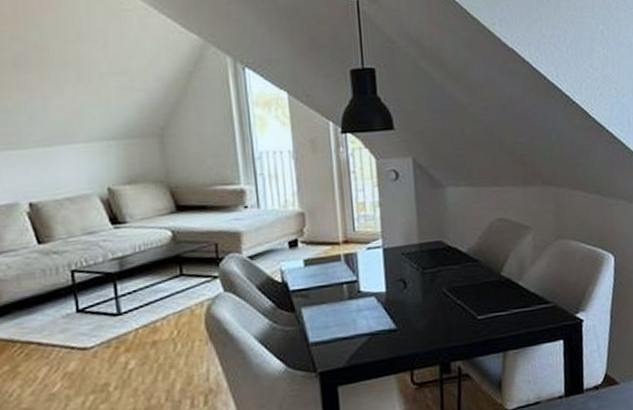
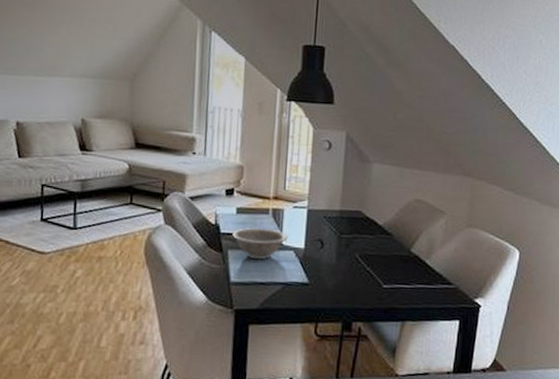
decorative bowl: none [303,276,366,314] -> present [232,228,288,260]

